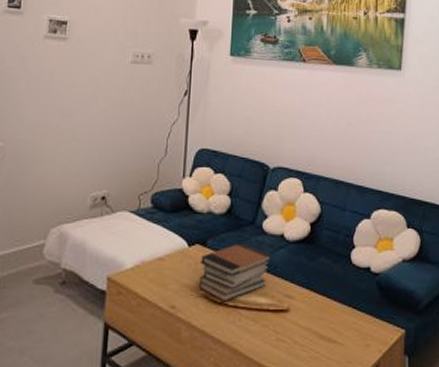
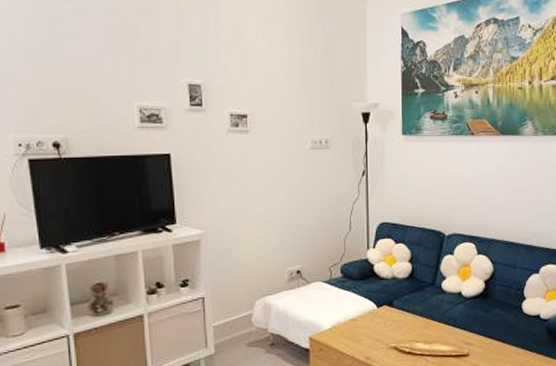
book stack: present [198,243,272,302] -> none [388,302,452,352]

